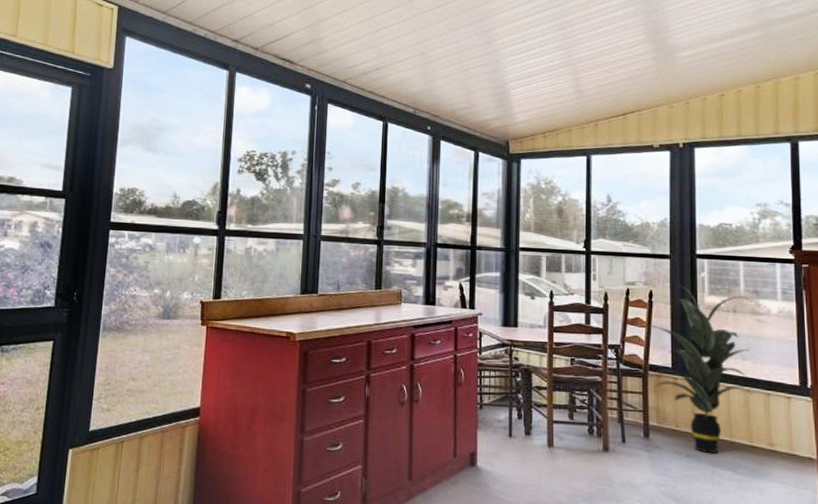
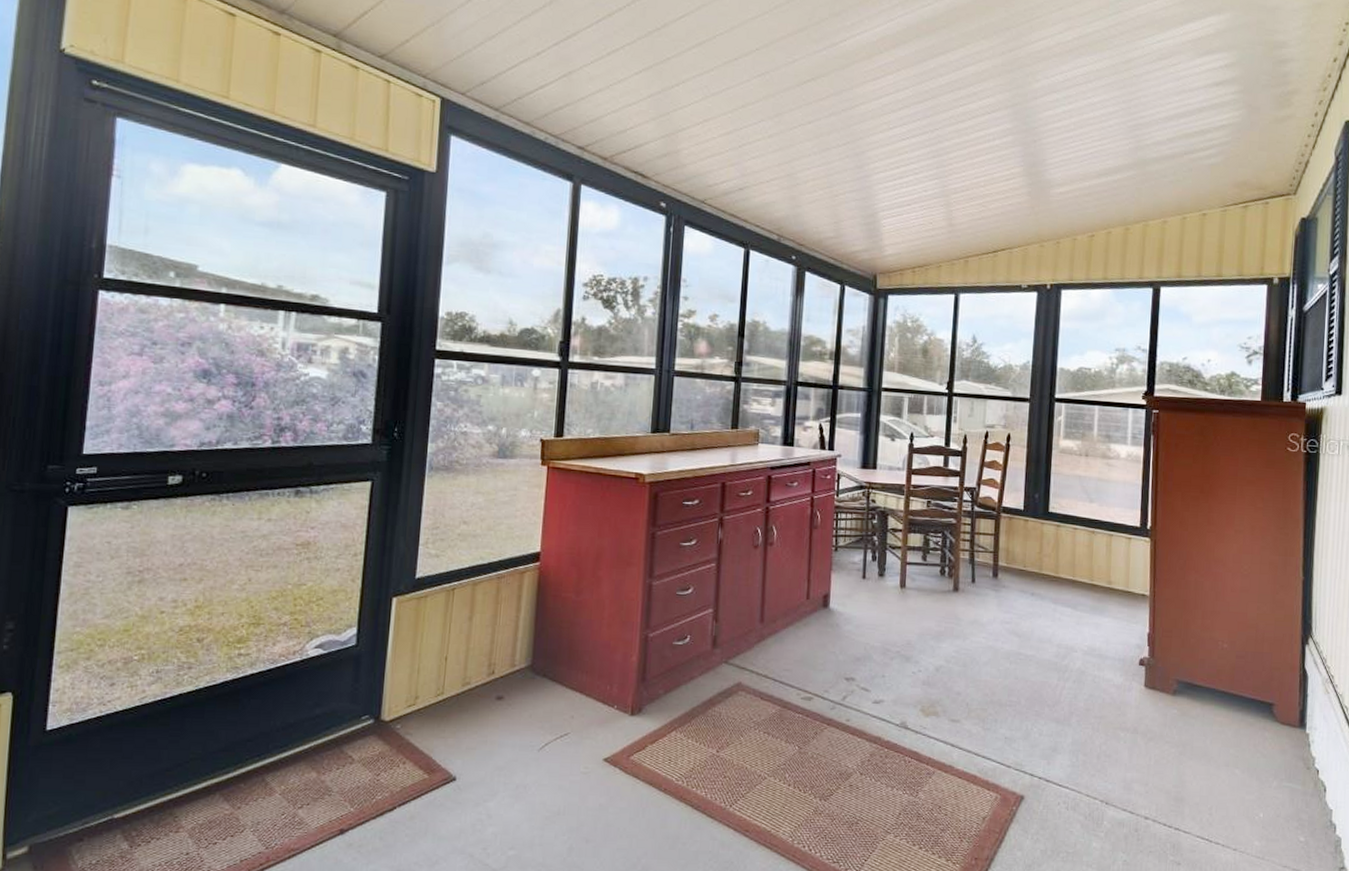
indoor plant: present [641,285,752,453] -> none [997,428,1104,591]

